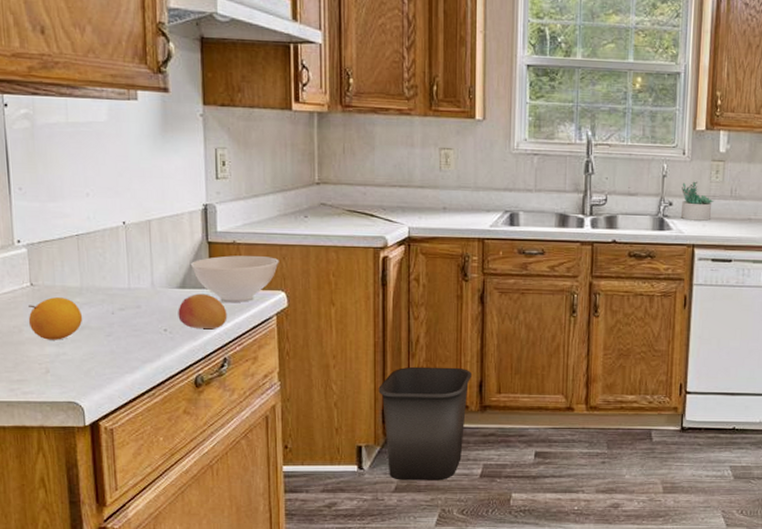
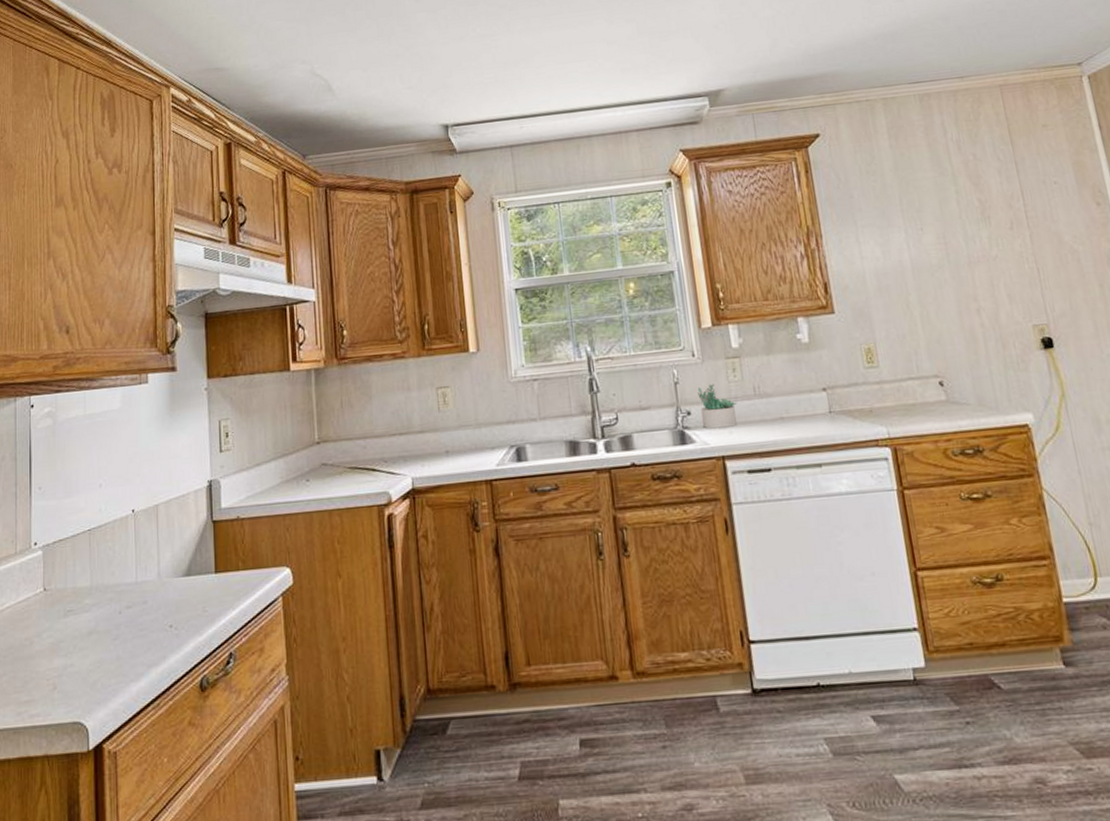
fruit: present [28,297,83,340] -> none [39,600,92,651]
fruit: present [178,293,228,330] -> none [183,579,233,622]
bowl: present [191,255,279,303] -> none [196,529,283,588]
waste bin: present [378,366,472,481] -> none [393,637,495,792]

